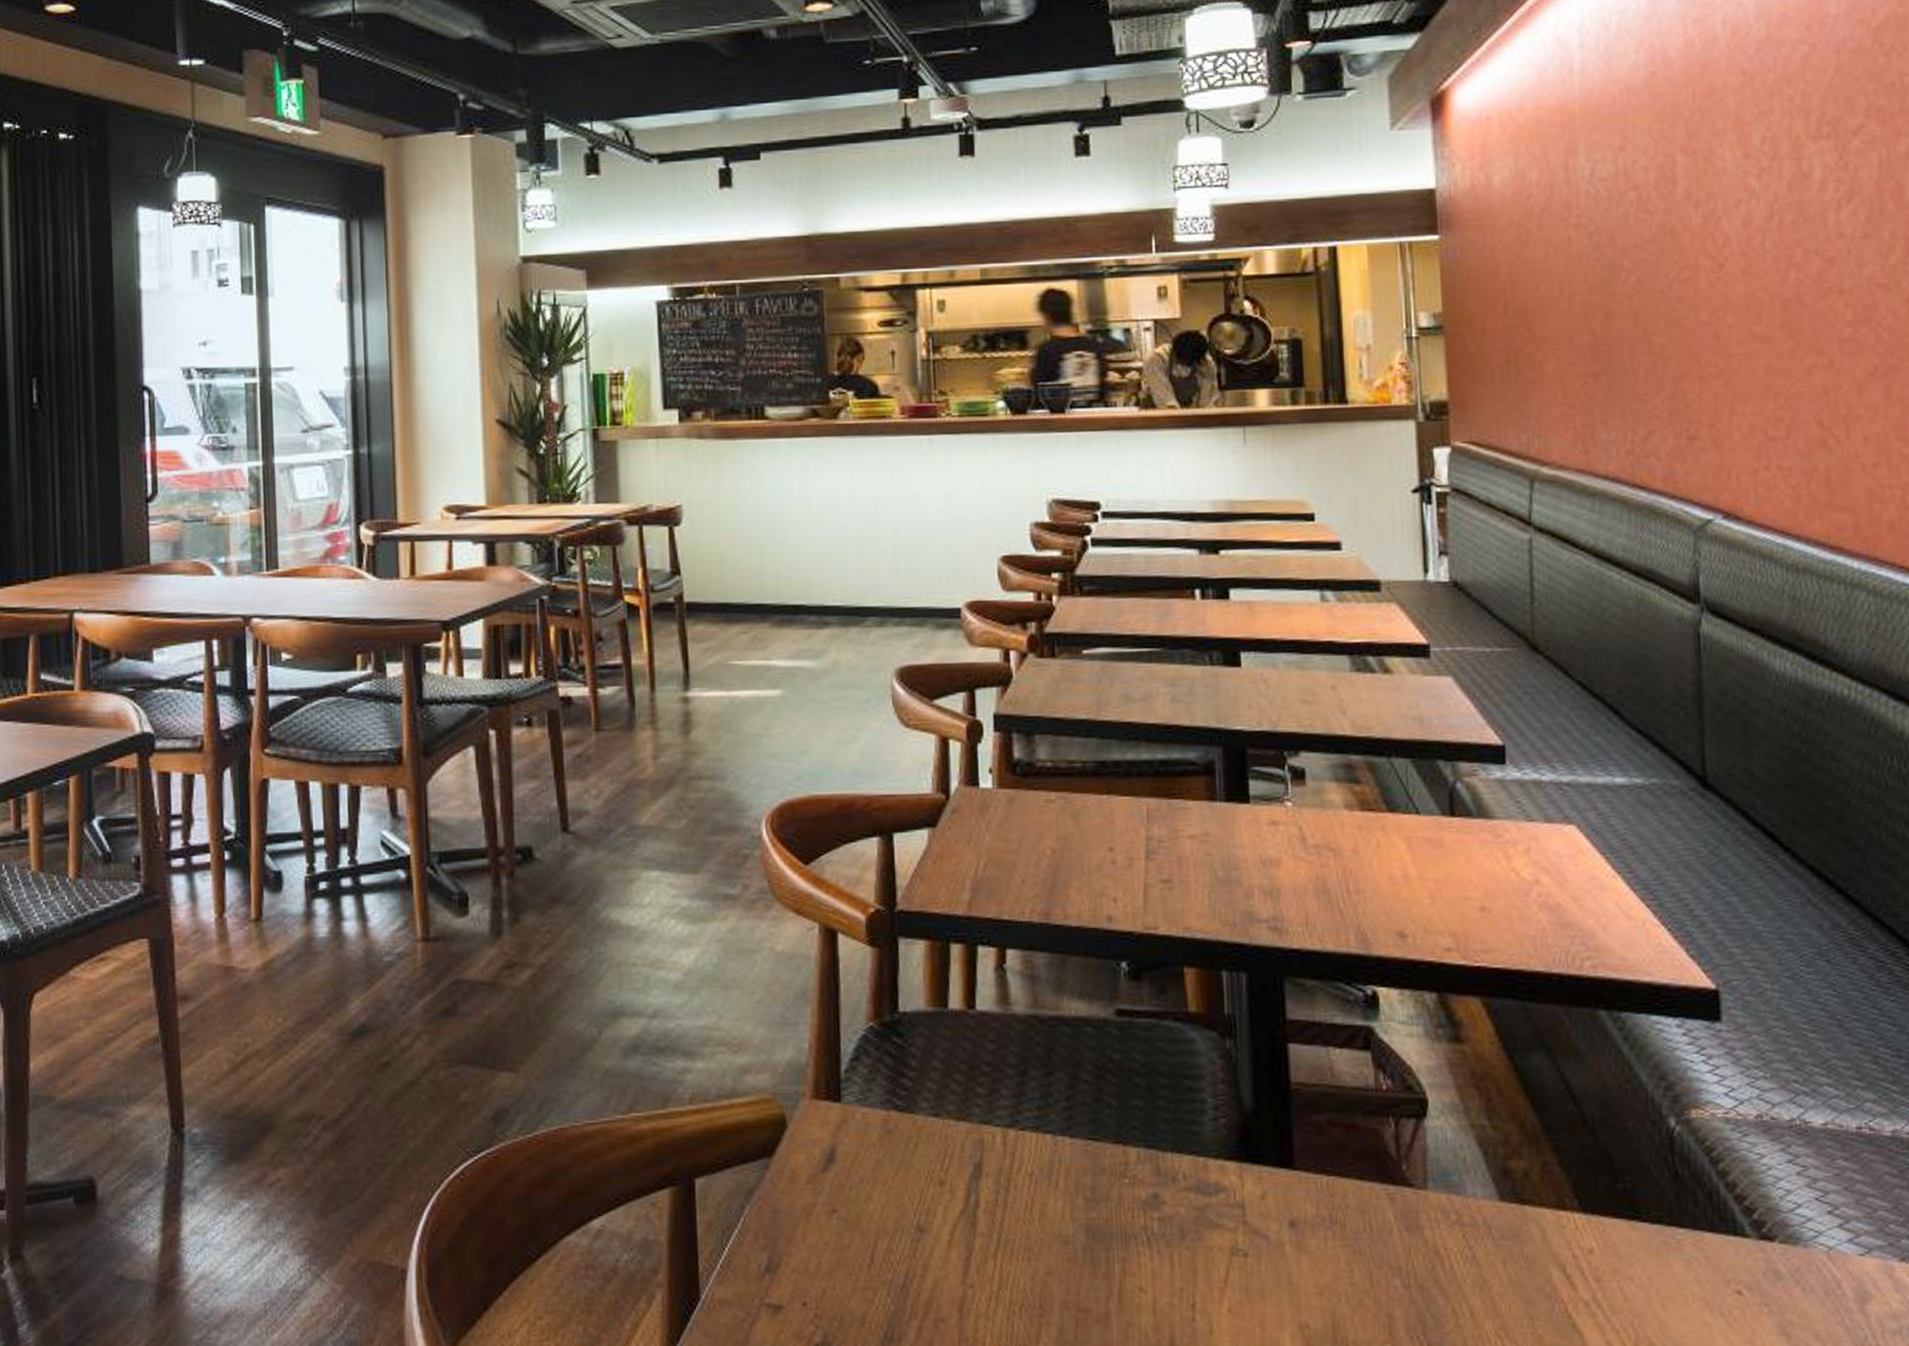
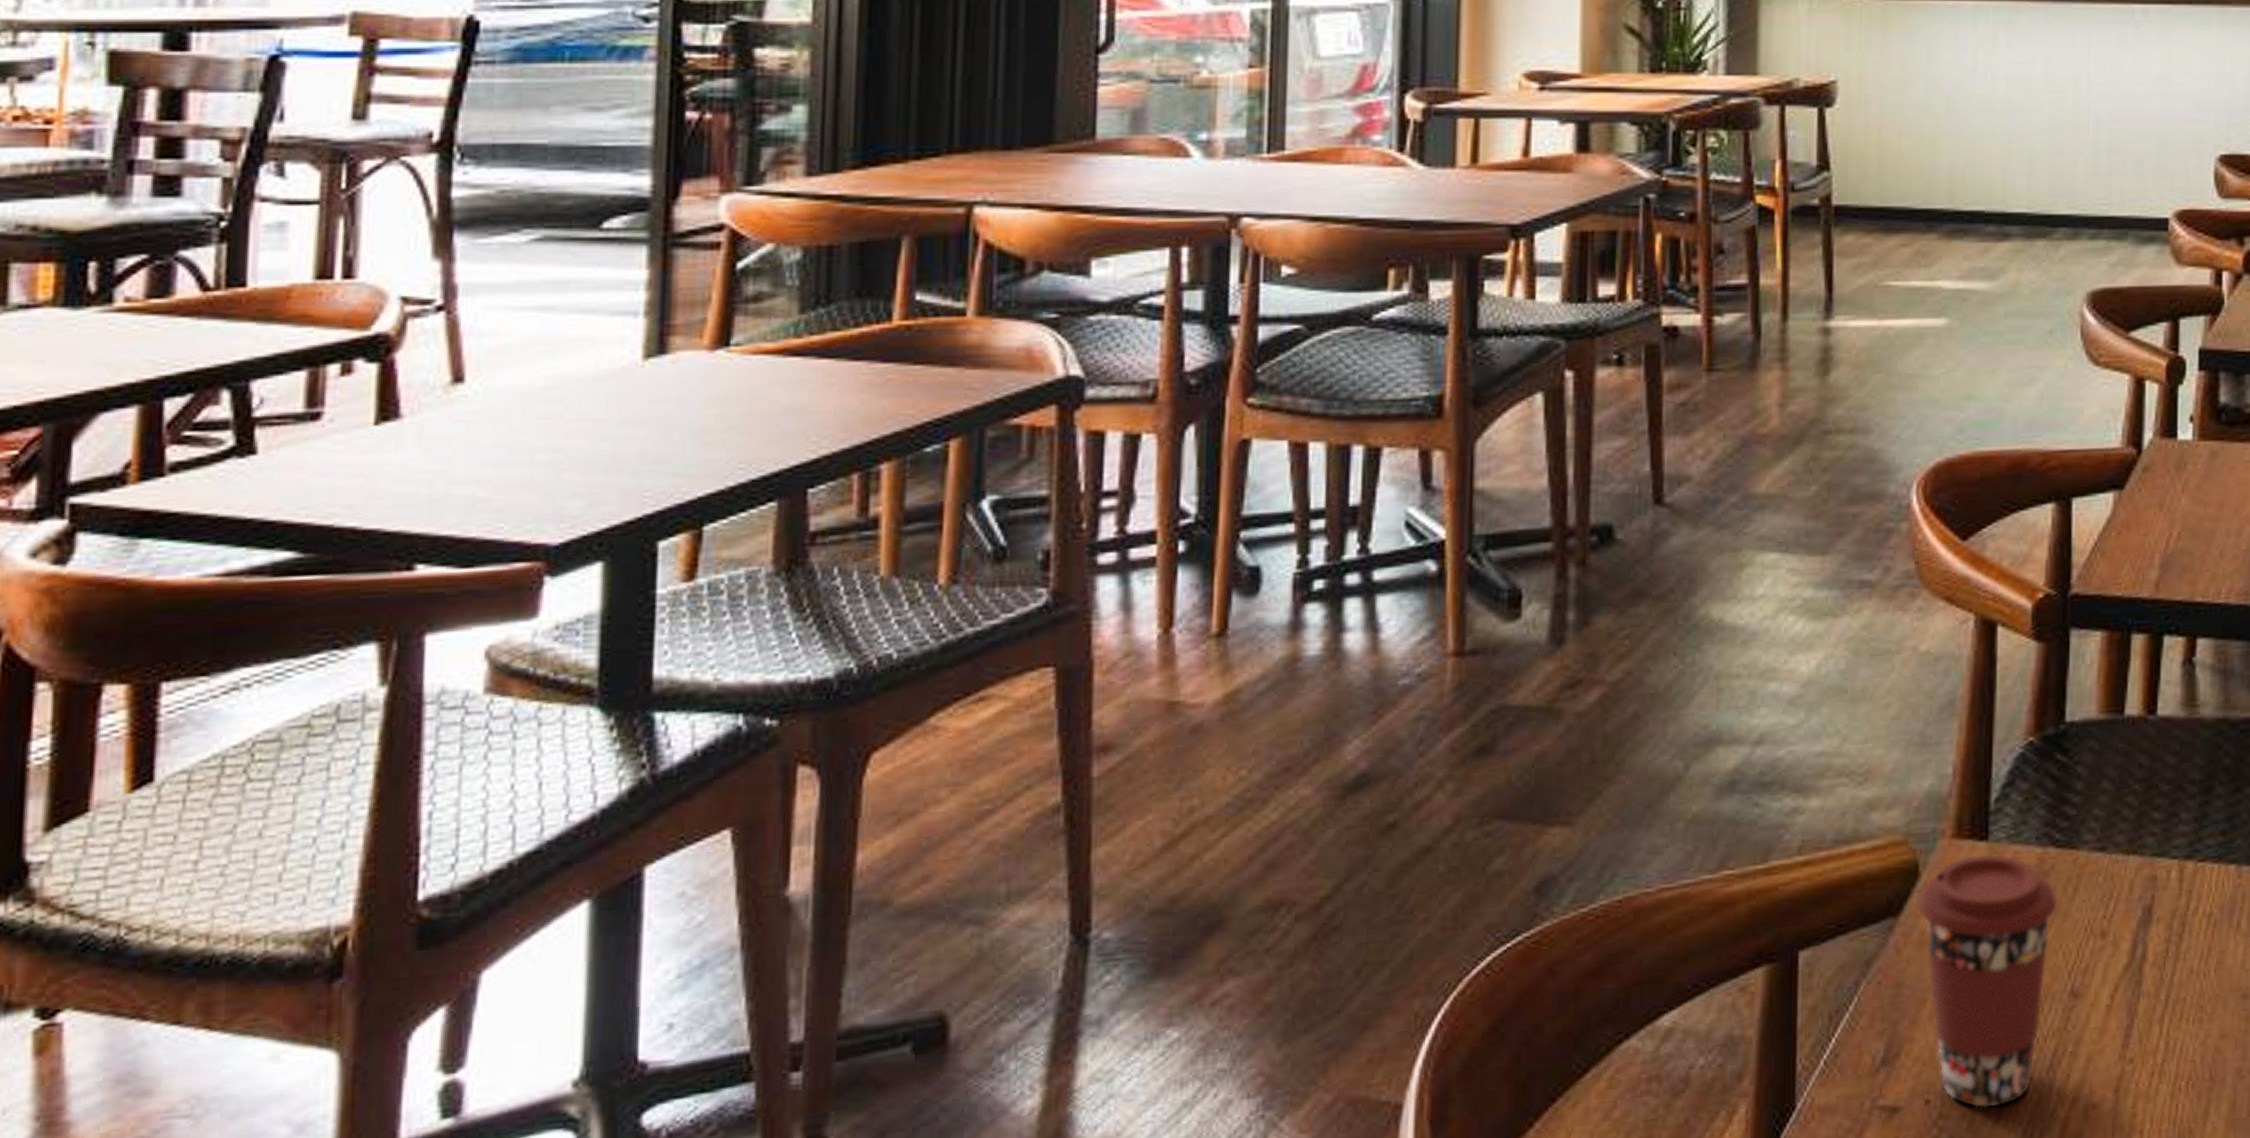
coffee cup: none [786,1112,902,1313] -> present [1917,853,2058,1109]

